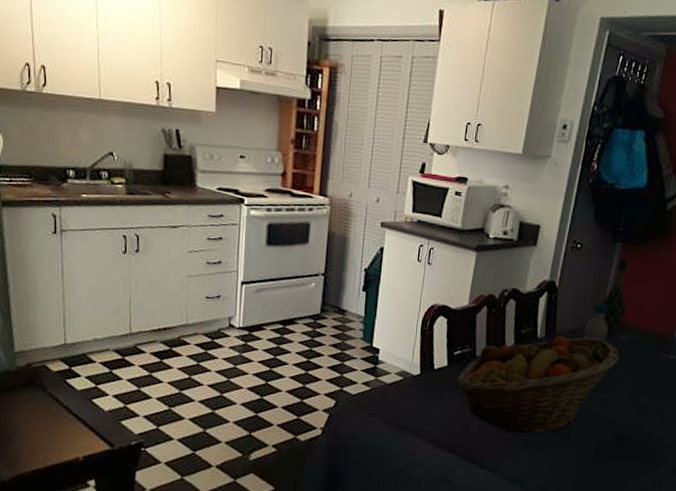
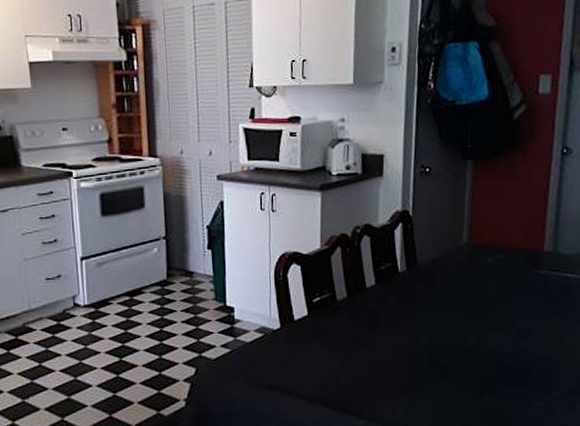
fruit basket: present [456,336,619,434] -> none [320,263,488,377]
bottle: present [583,303,609,341] -> none [447,227,473,266]
wine bottle: present [601,259,628,335] -> none [461,177,488,258]

